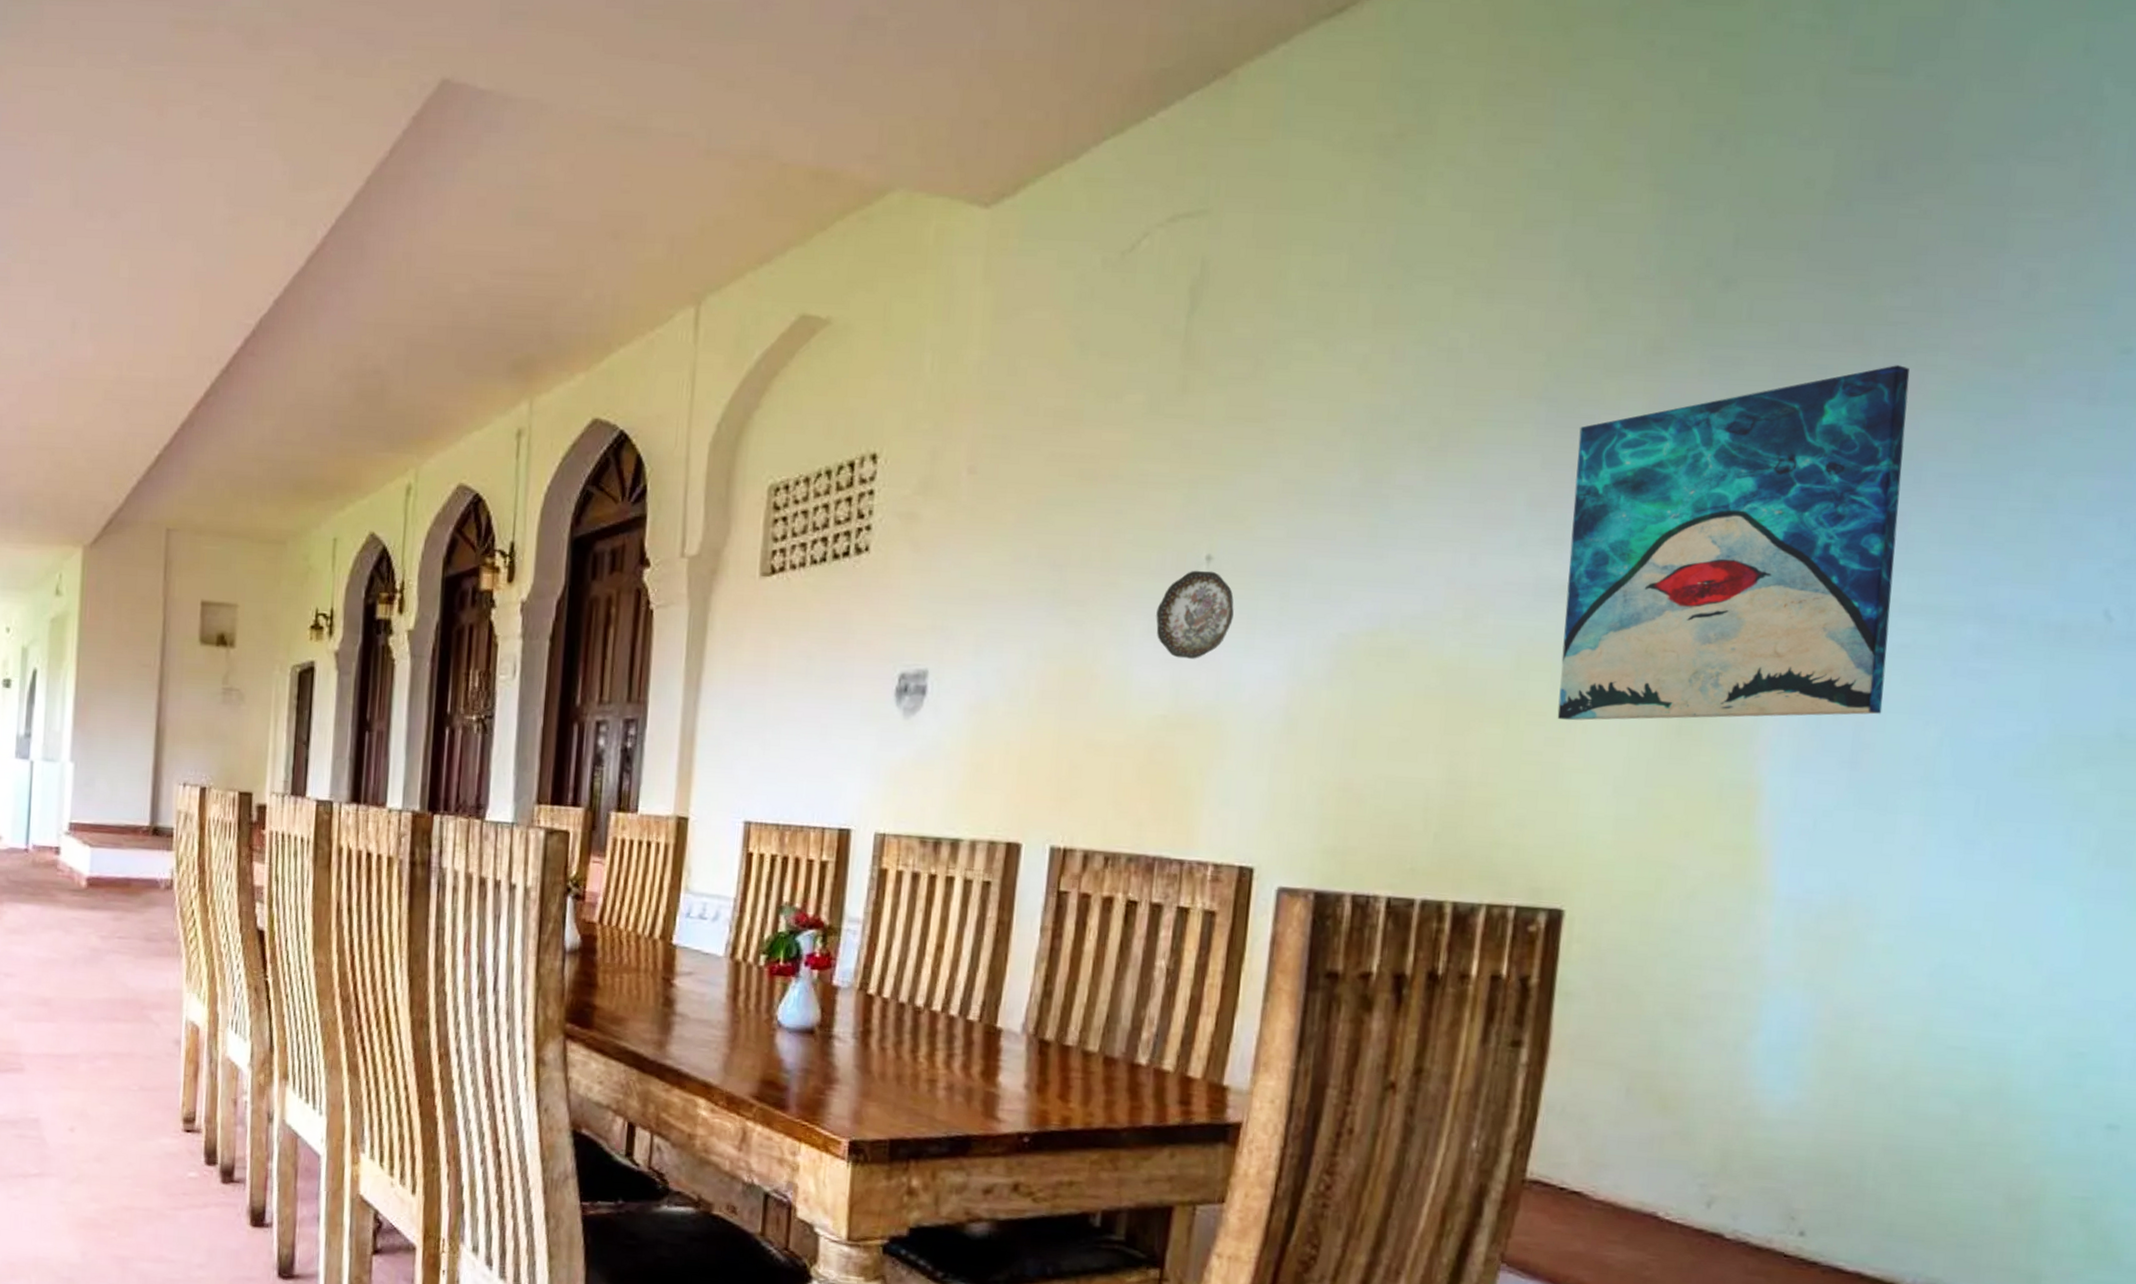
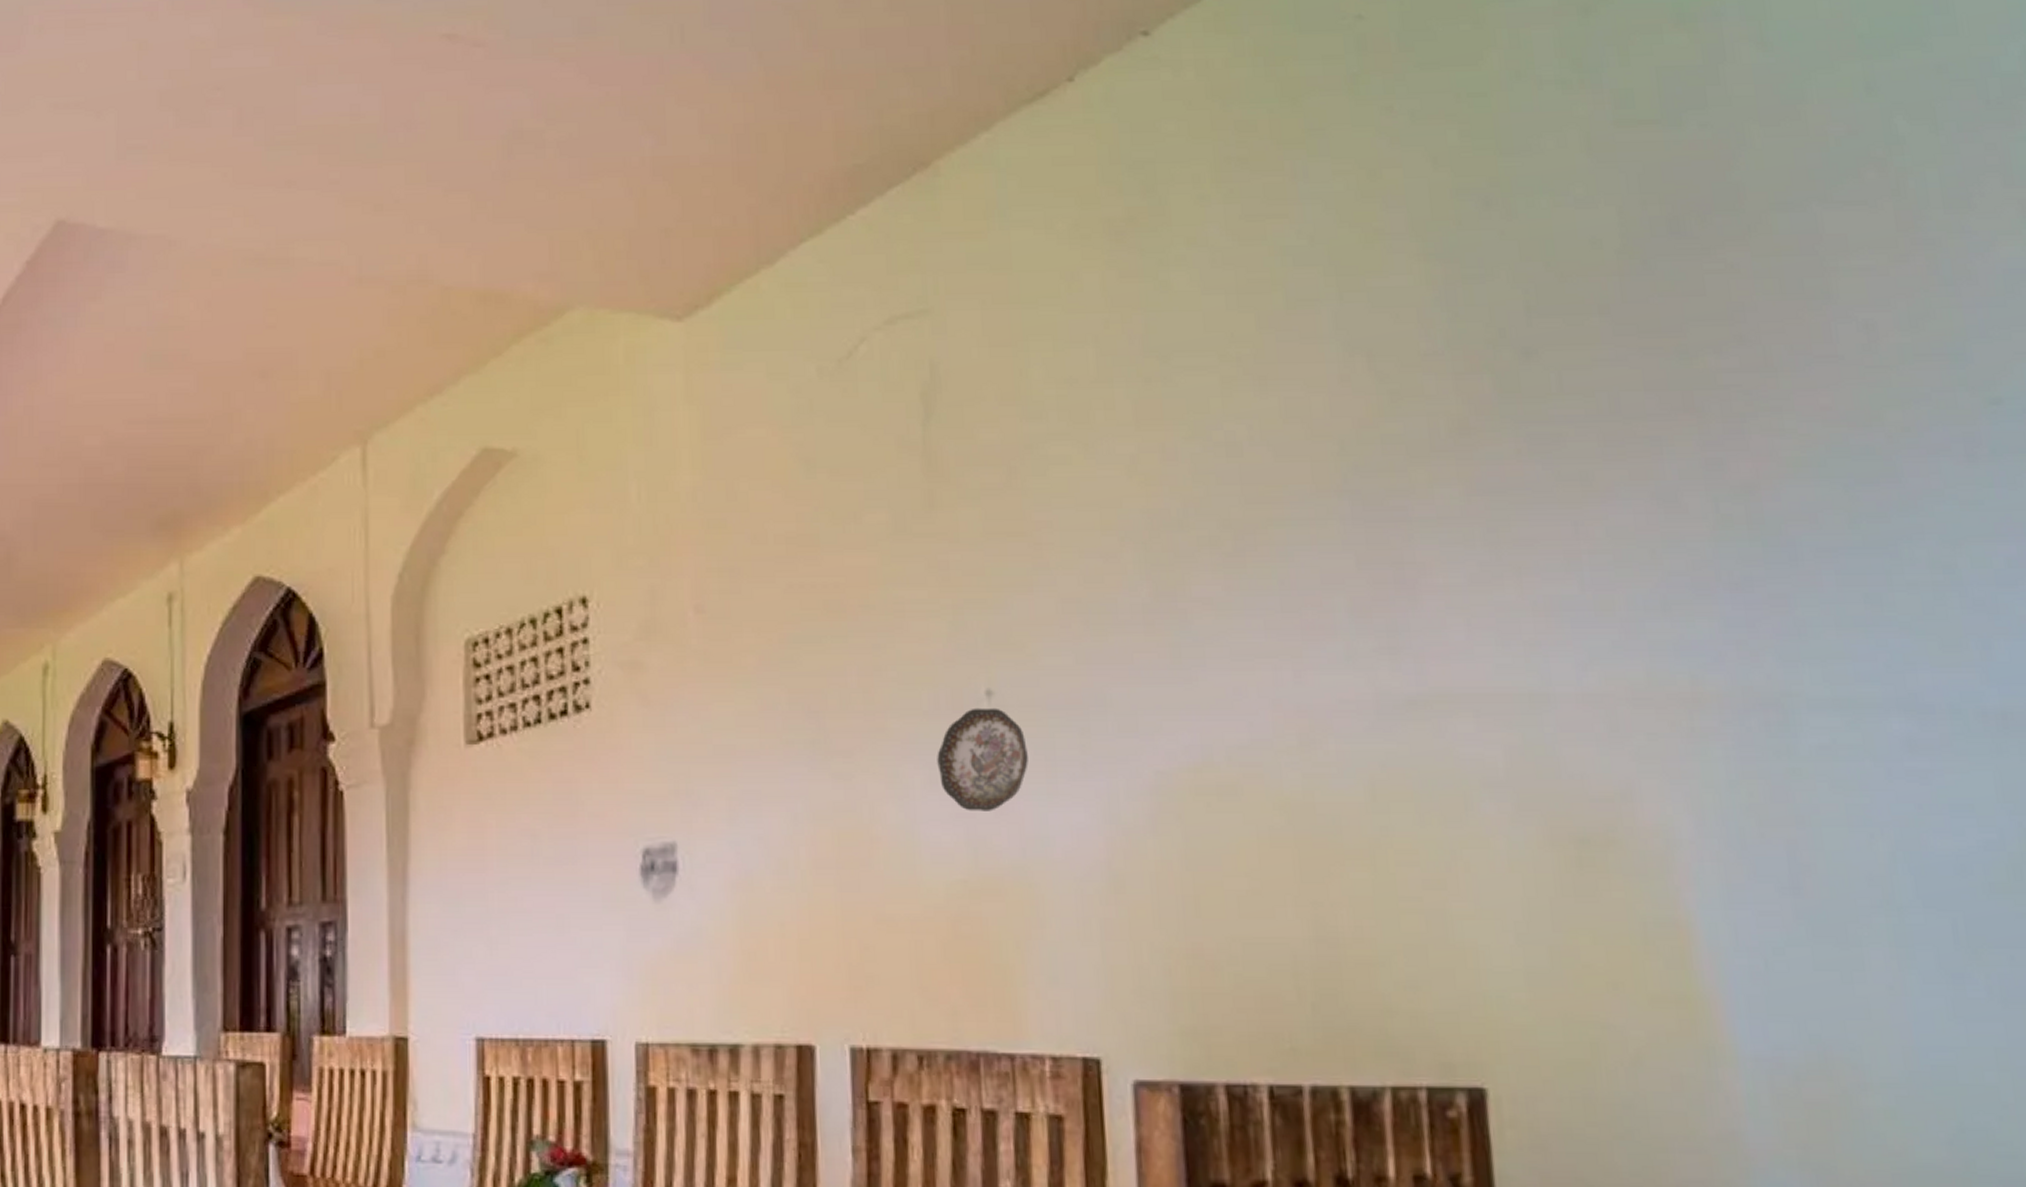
wall art: present [1557,365,1910,721] -> none [1392,432,1815,858]

